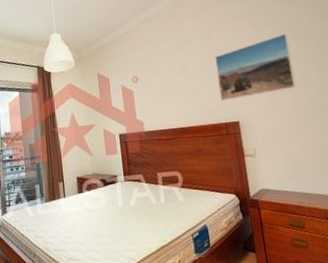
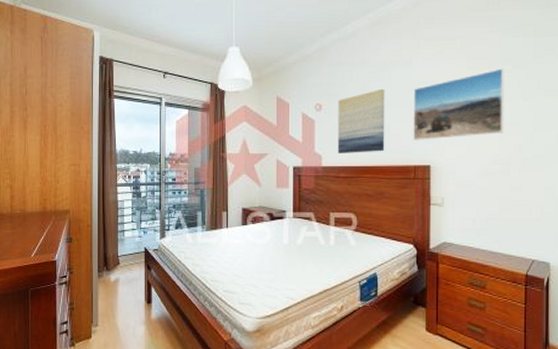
wall art: none [151,58,198,118] -> present [337,88,385,153]

